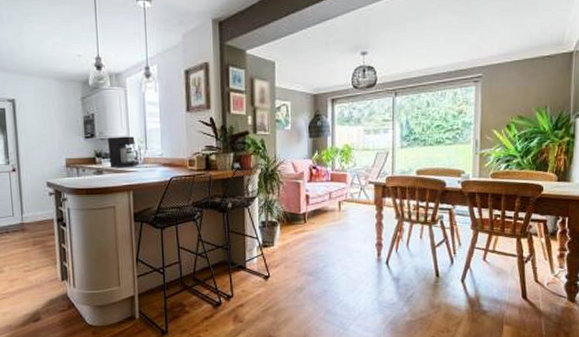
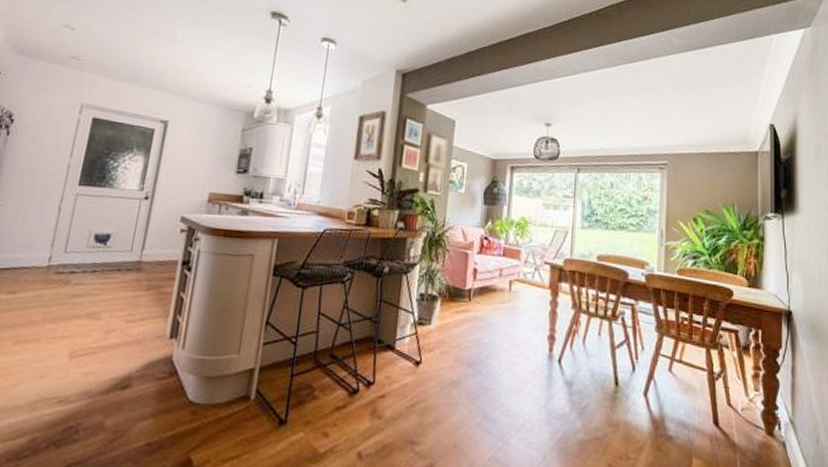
coffee maker: present [107,136,139,169] -> none [257,175,293,212]

